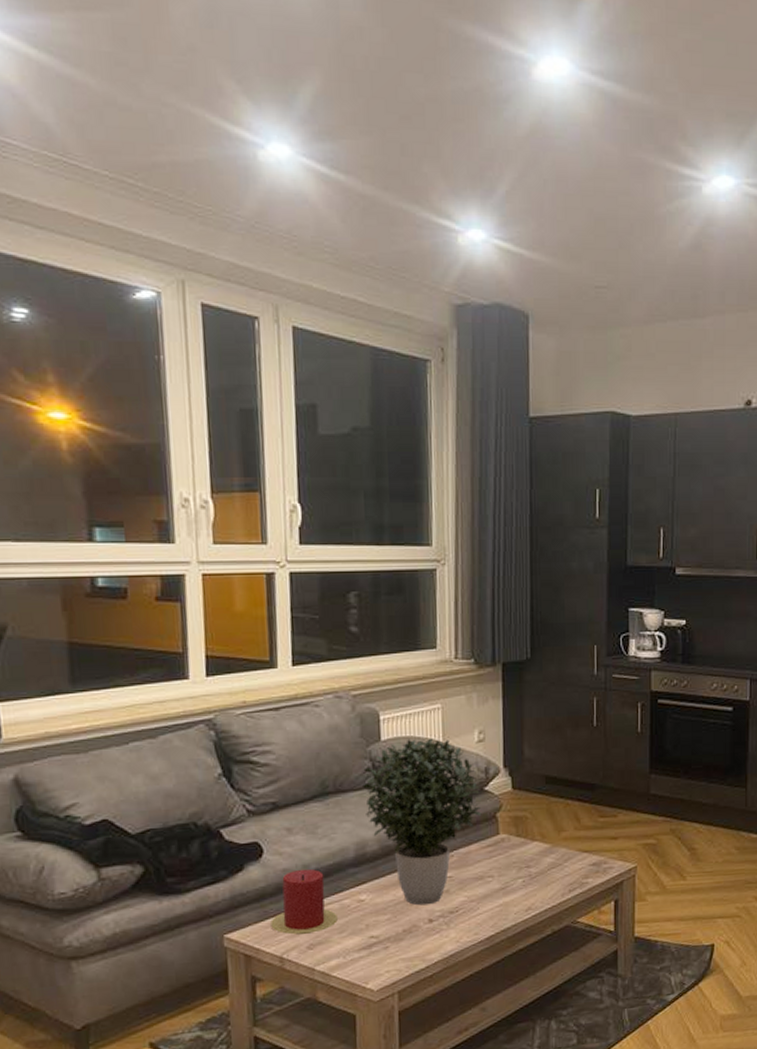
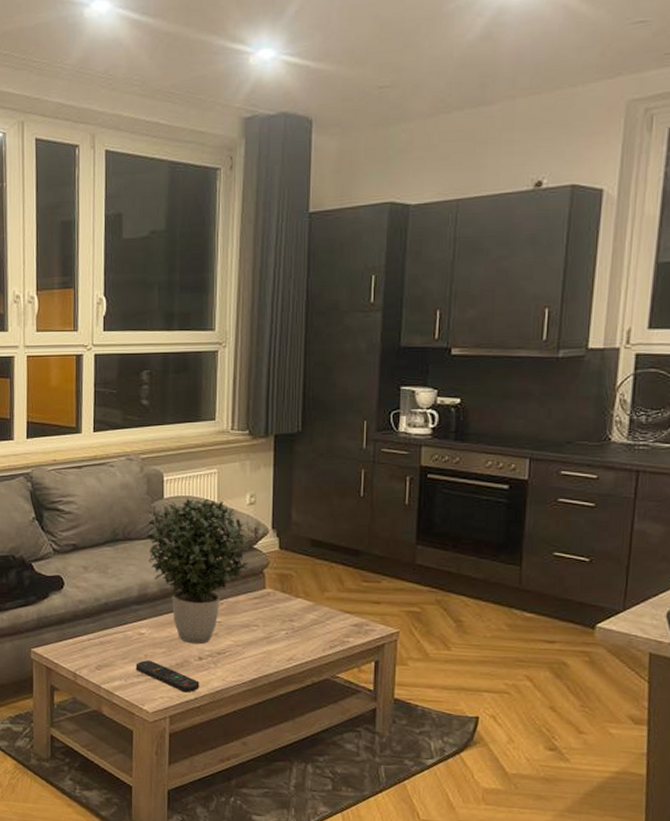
candle: present [271,869,338,935] -> none [68,601,121,656]
remote control: none [355,930,431,962] -> present [135,660,200,693]

